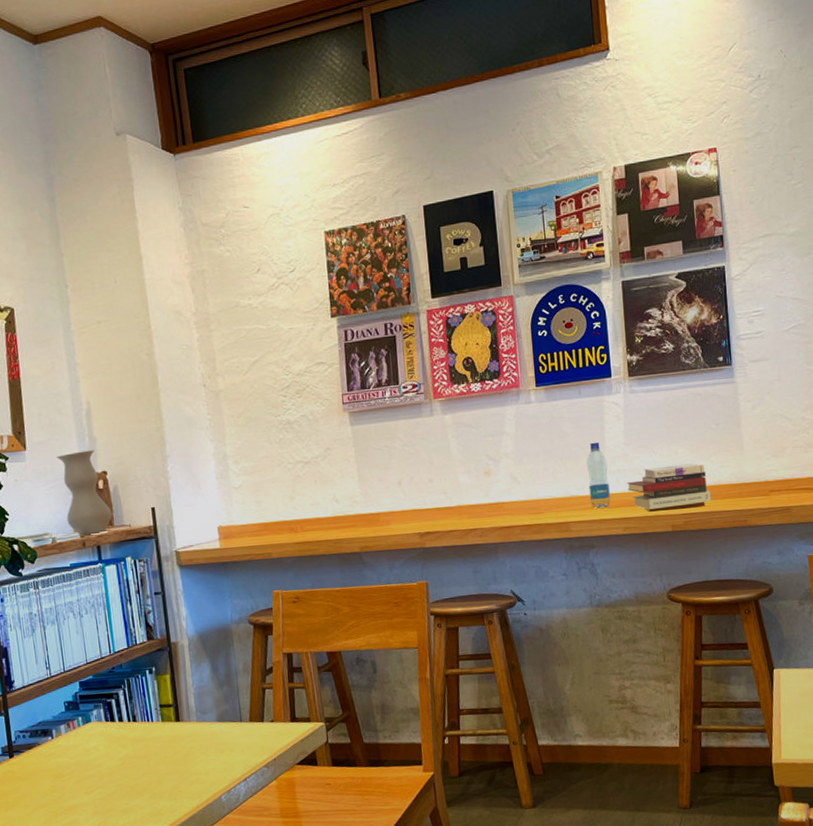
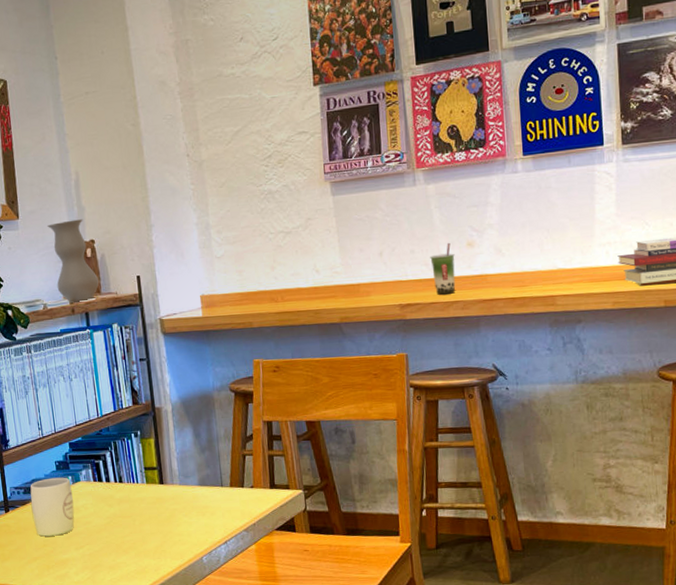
mug: none [36,718,85,782] -> present [30,477,75,537]
beverage cup: none [448,471,474,523] -> present [430,242,456,295]
bottle: present [586,442,611,510] -> none [575,213,599,283]

